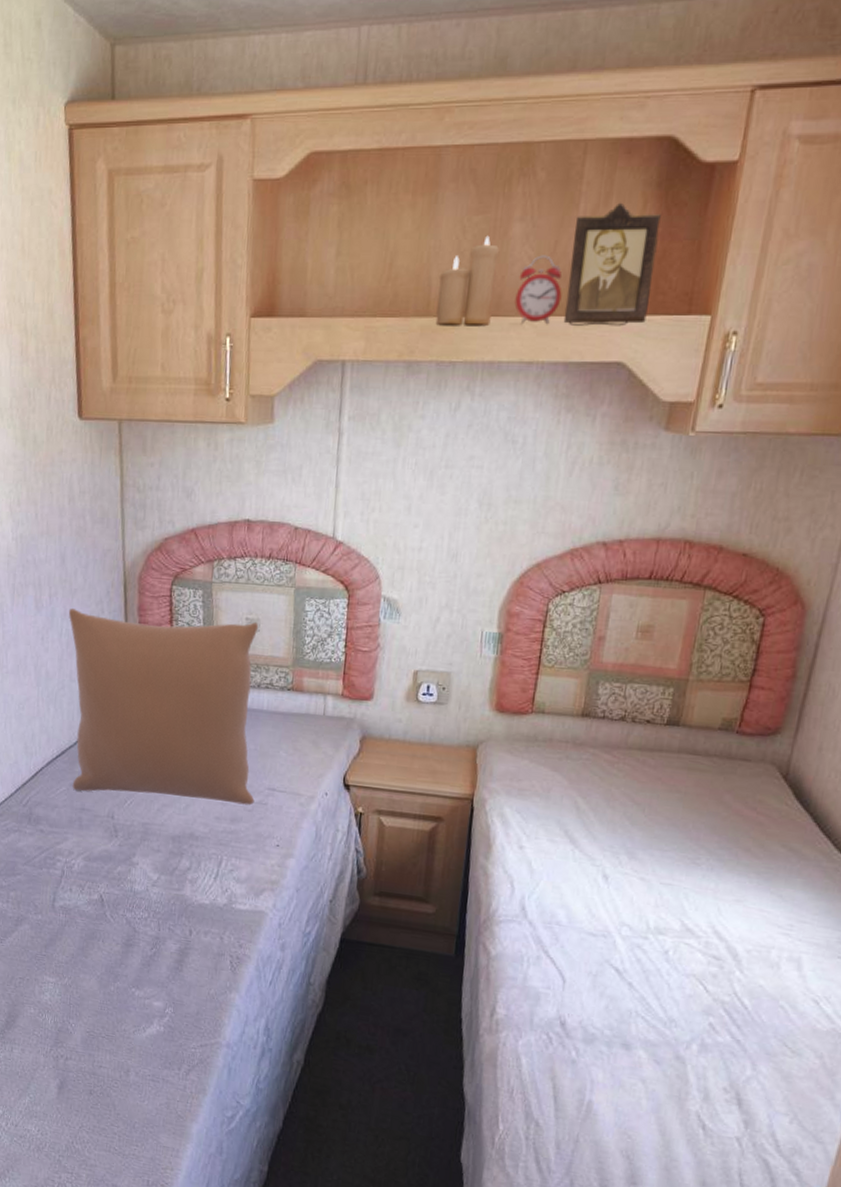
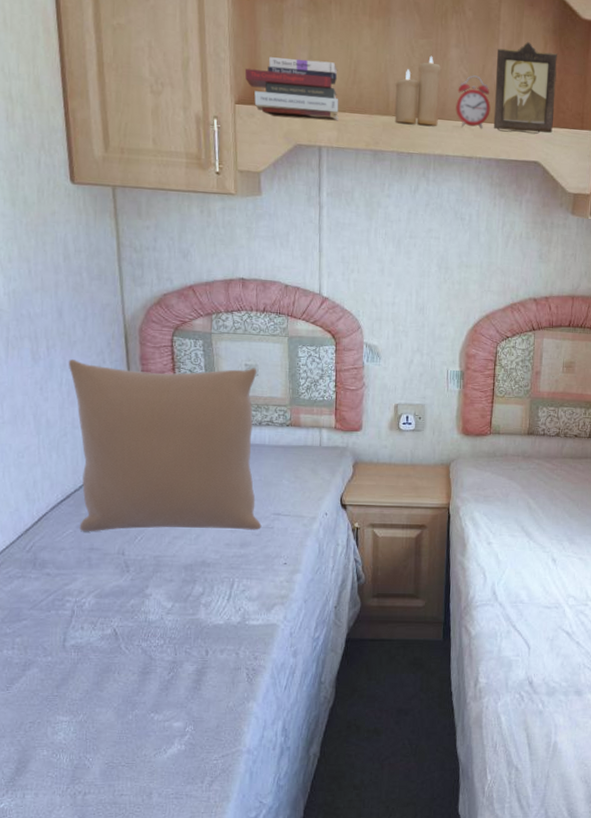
books: none [263,256,371,330] -> present [244,57,339,121]

